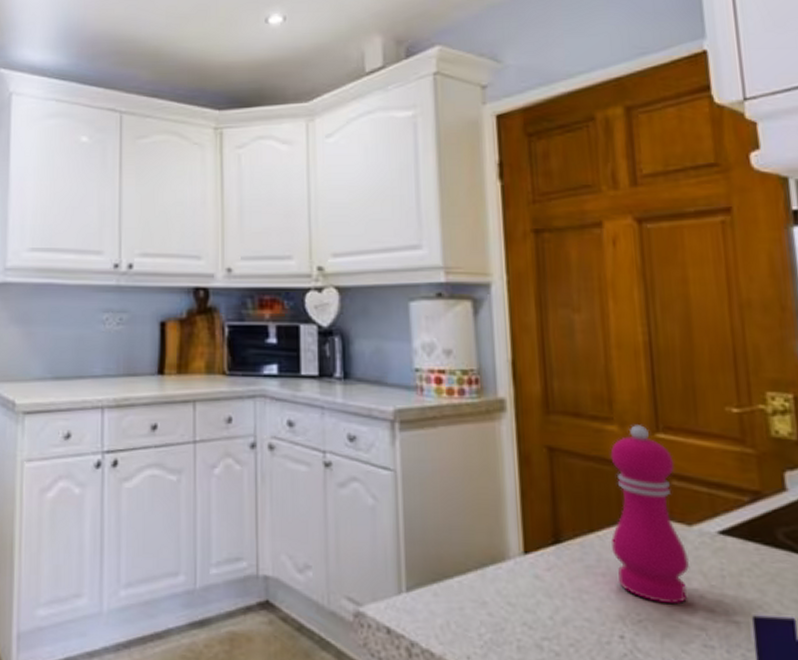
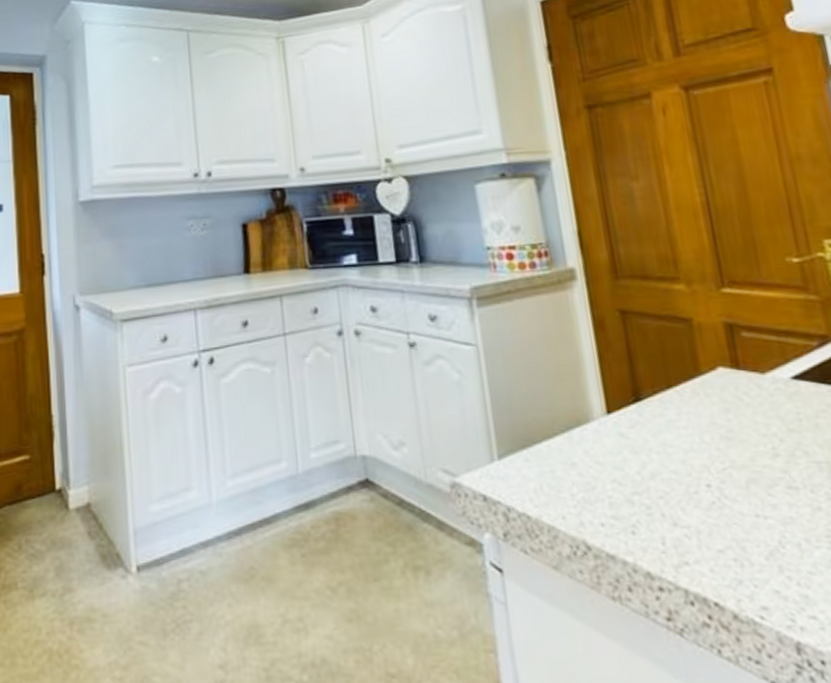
pepper mill: present [610,425,690,605] -> none [680,282,768,450]

